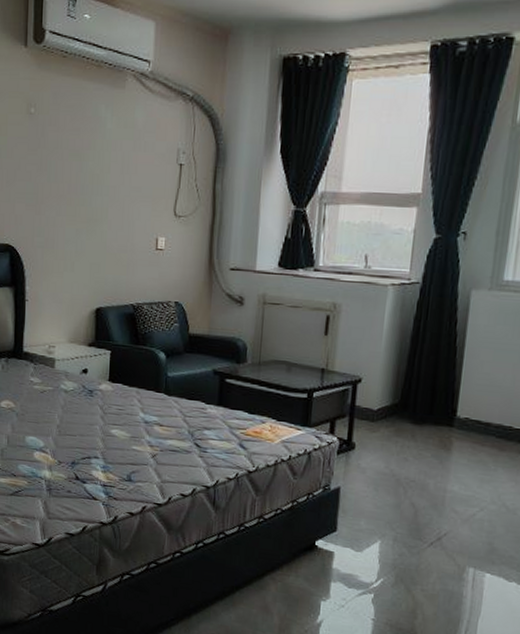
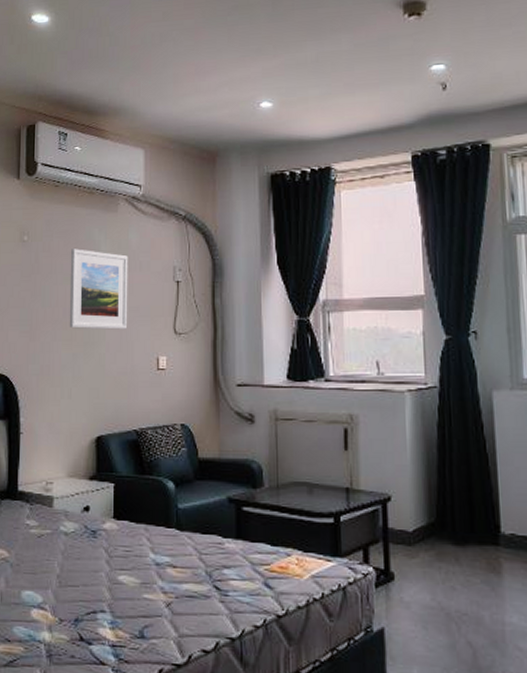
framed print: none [73,124,134,209] -> present [69,249,128,330]

